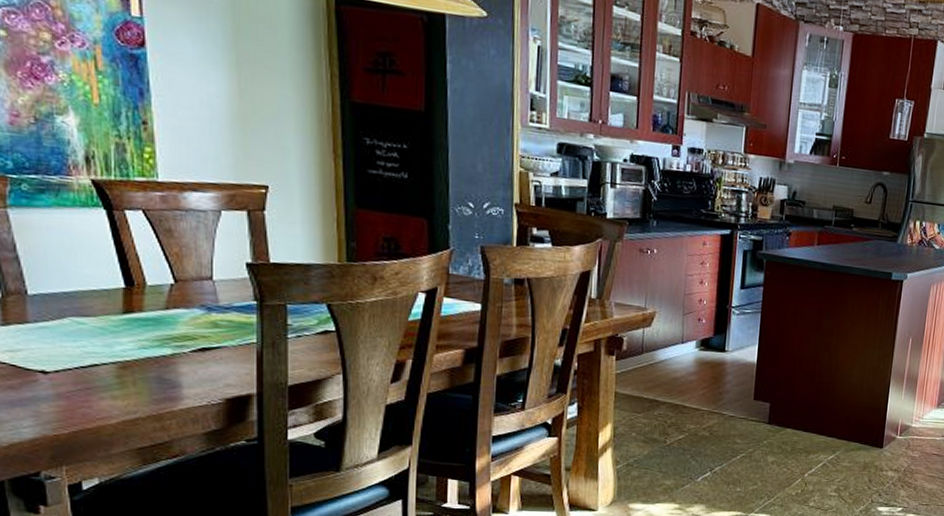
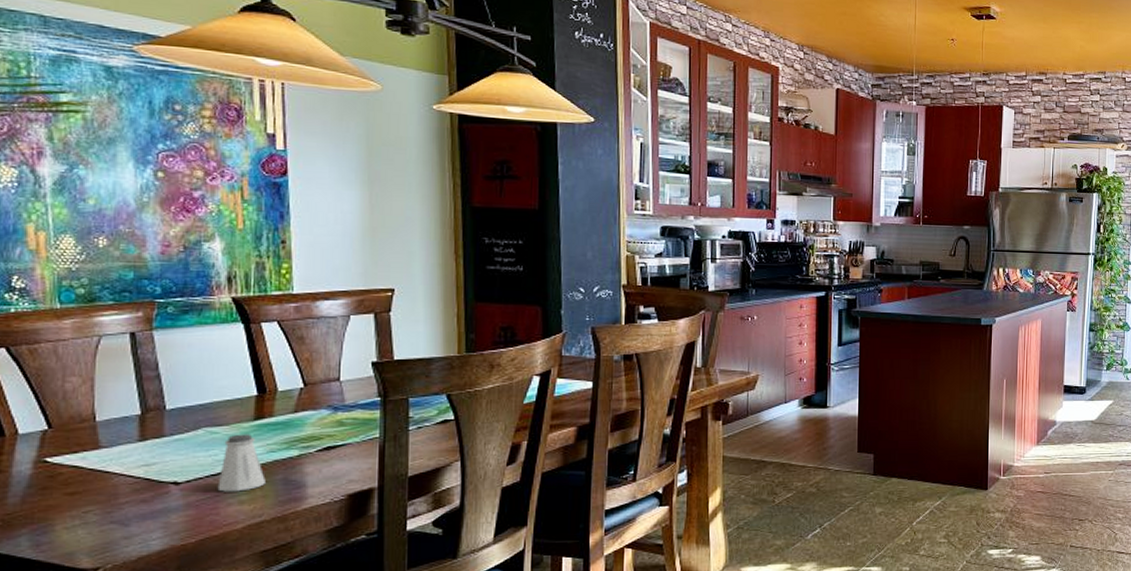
saltshaker: none [88,326,138,386] -> present [217,434,265,492]

